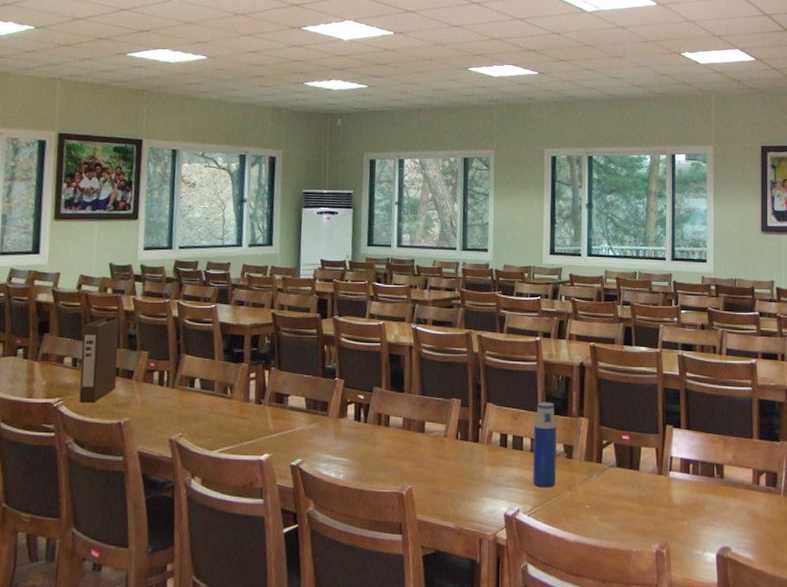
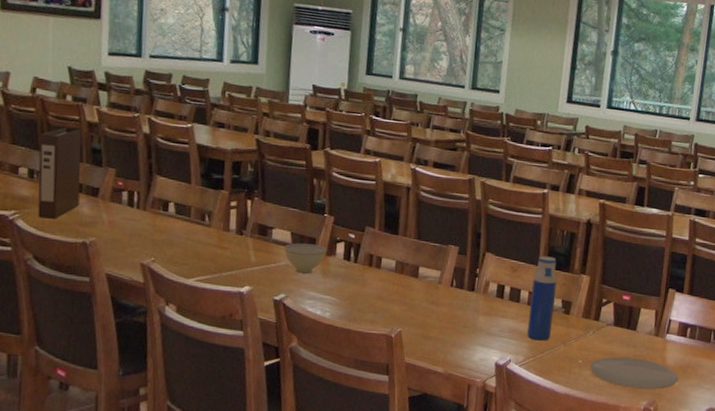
bowl: none [299,408,339,437] -> present [283,243,327,274]
plate: none [597,499,687,532] -> present [589,356,679,390]

